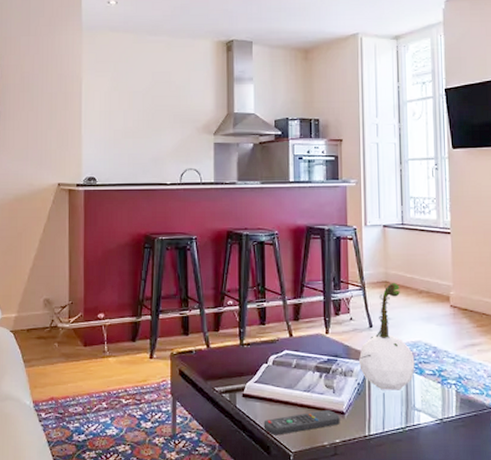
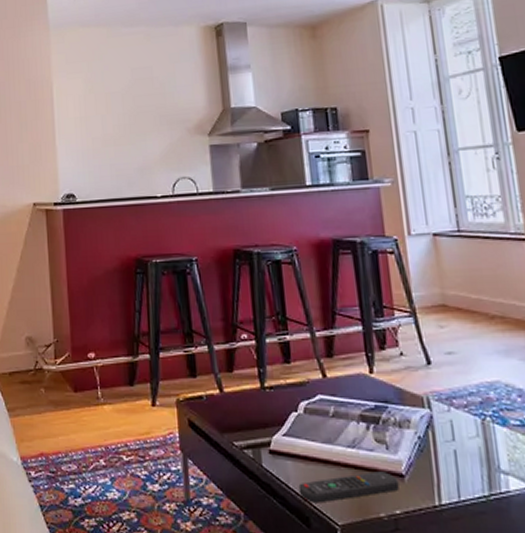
plant: present [358,283,416,390] -> none [416,307,495,447]

